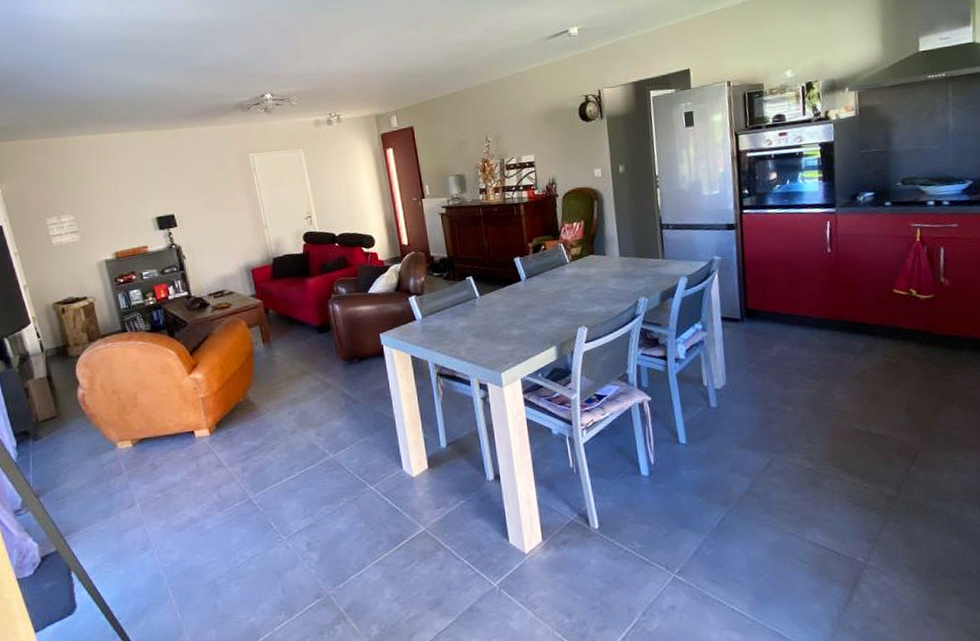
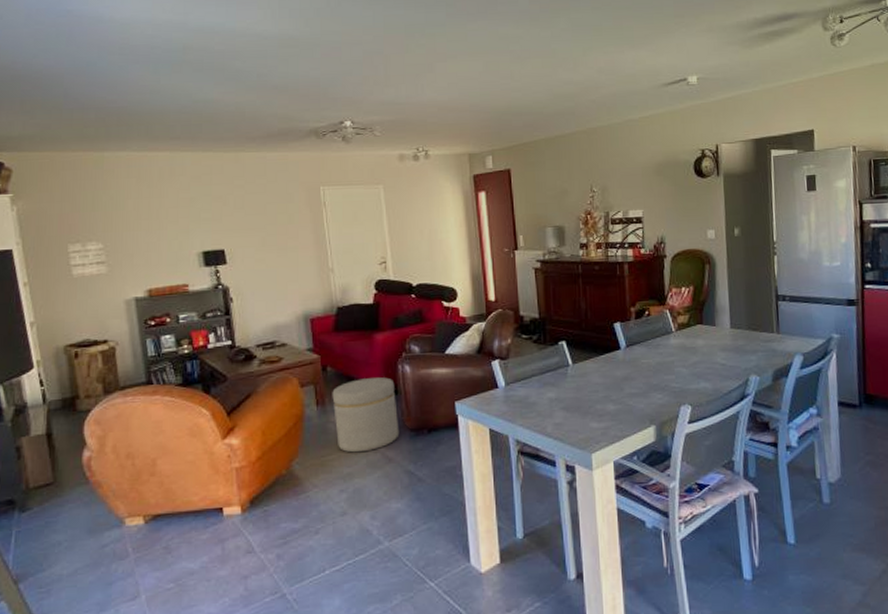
ottoman: none [275,316,335,381] -> present [332,377,400,453]

